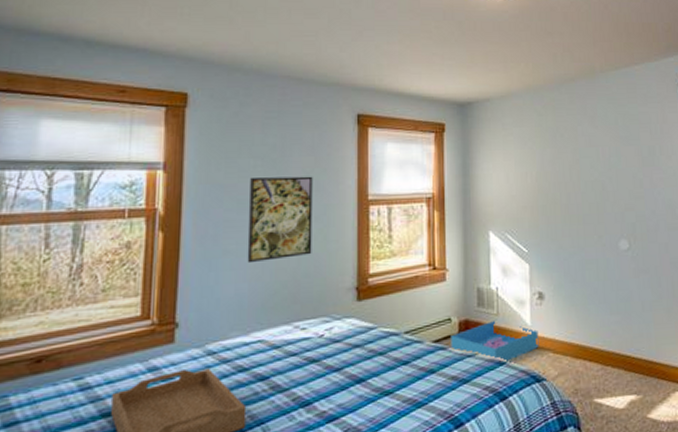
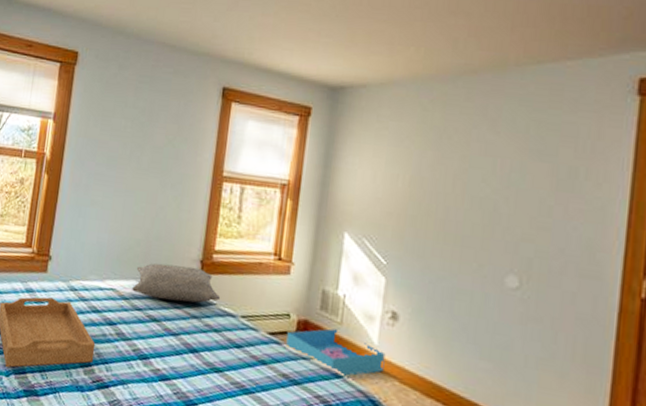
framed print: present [247,176,313,264] -> none [109,138,174,220]
pillow: none [283,295,382,339] -> present [132,263,221,303]

